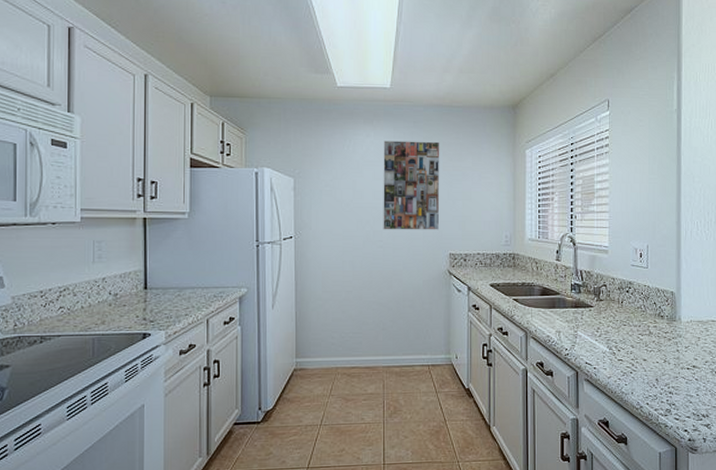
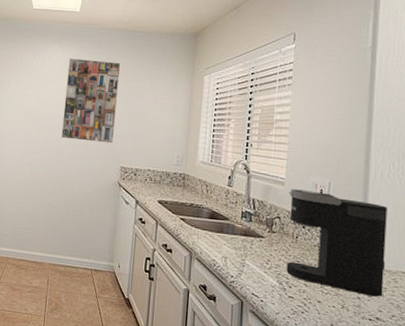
coffee maker: none [612,256,698,347] -> present [286,189,387,297]

